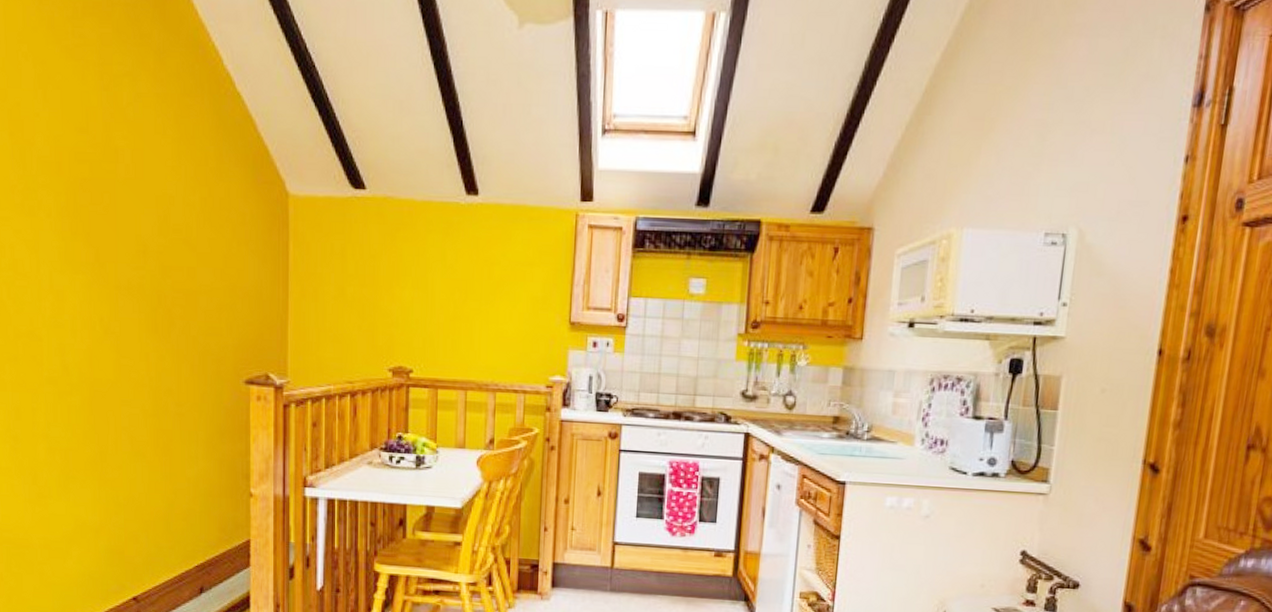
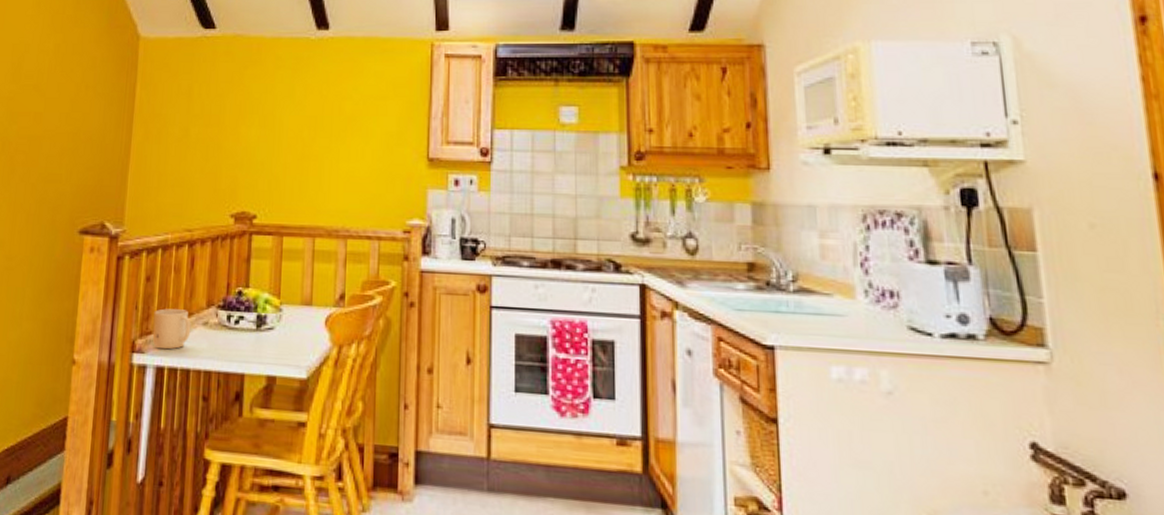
mug: none [322,450,357,485] -> present [152,308,191,350]

